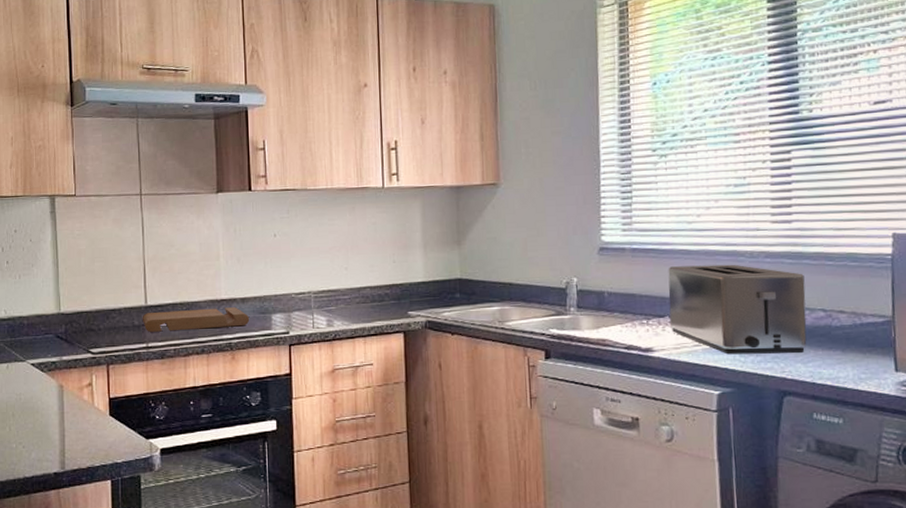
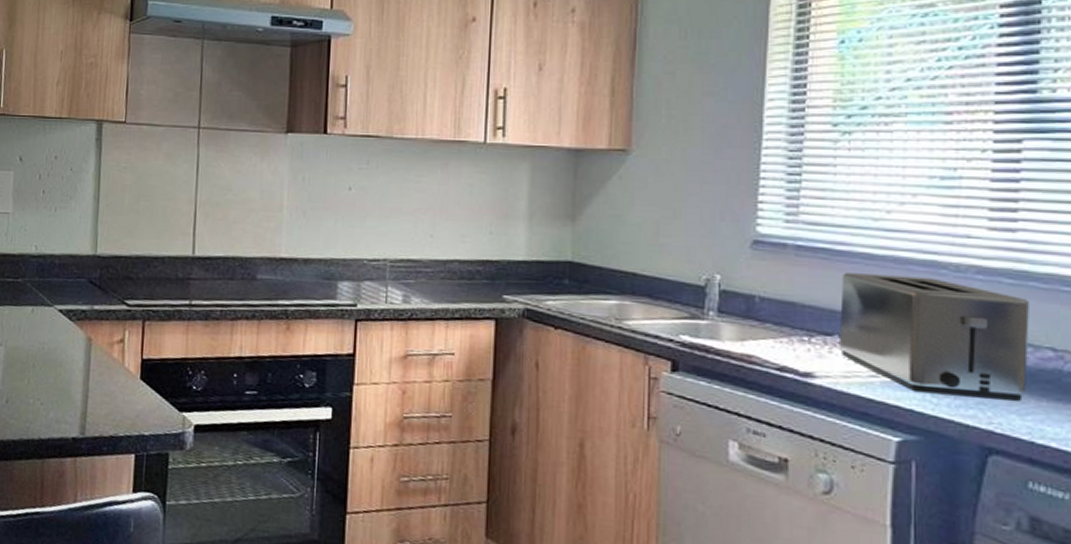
cutting board: present [142,307,250,332] -> none [187,264,312,292]

